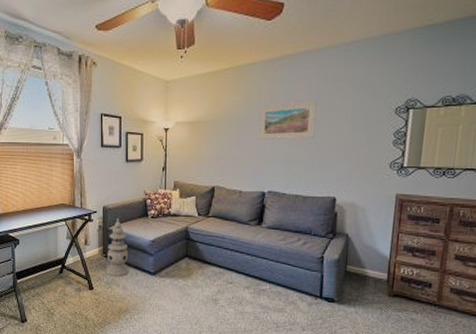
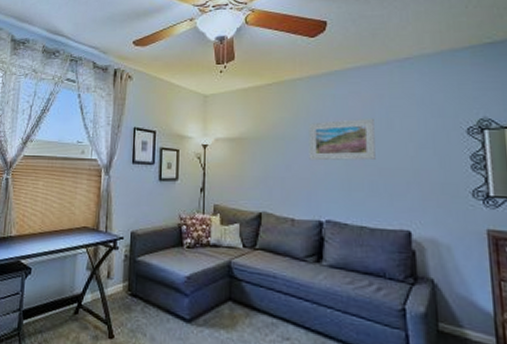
lantern: present [107,217,129,277] -> none [131,246,159,323]

